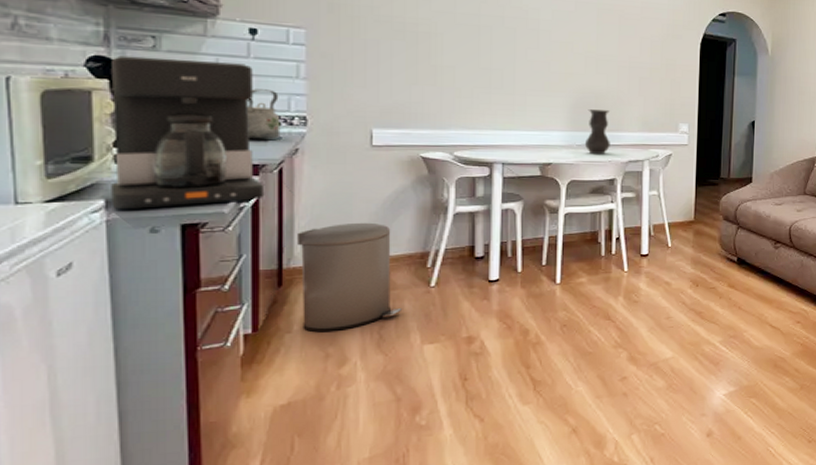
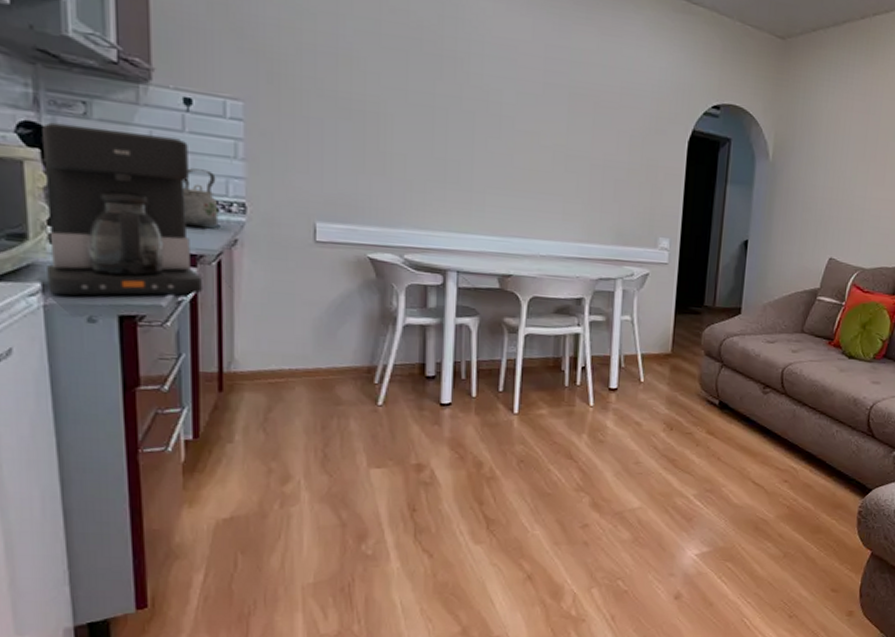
pedal bin: present [298,222,403,333] -> none [238,327,349,446]
vase: present [584,109,610,154] -> none [549,214,579,268]

